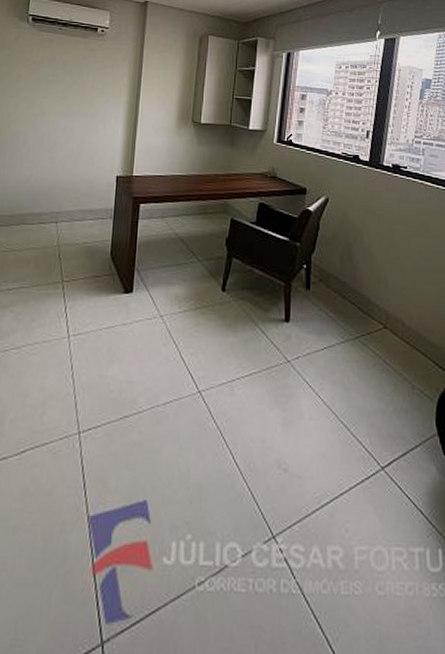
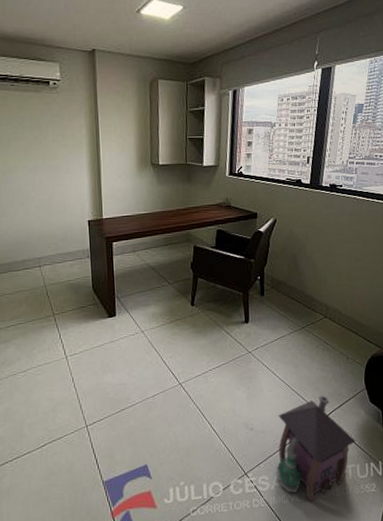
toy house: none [315,435,426,600] -> present [276,395,357,503]

